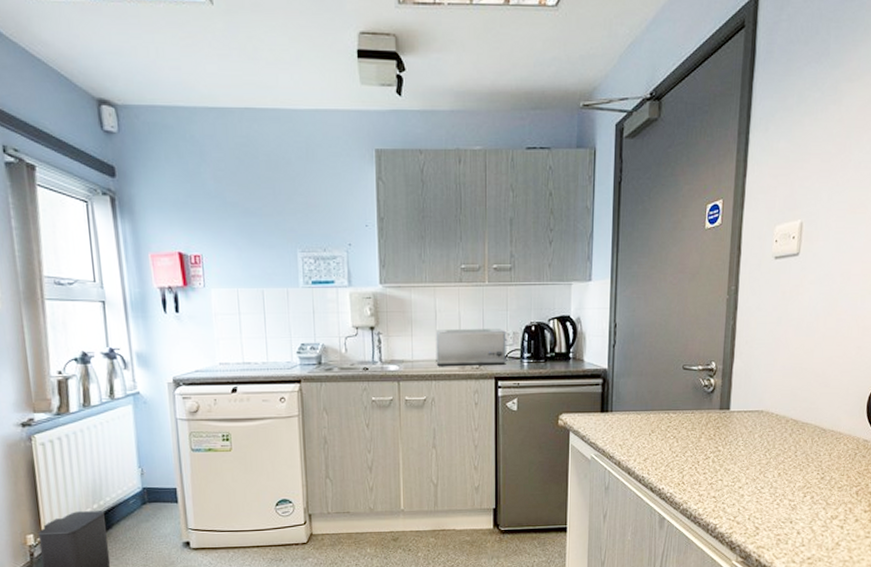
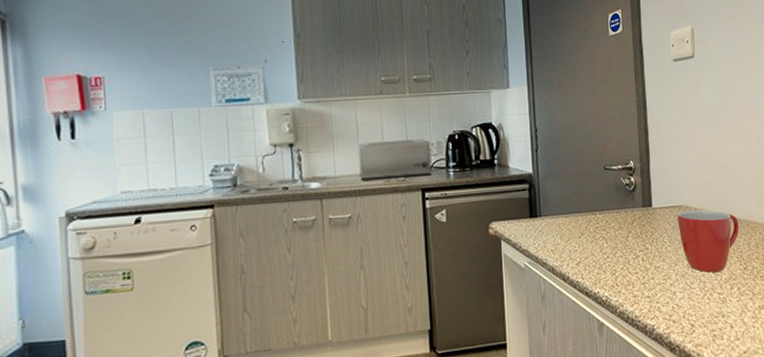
mug: none [755,416,823,480] -> present [677,209,739,273]

